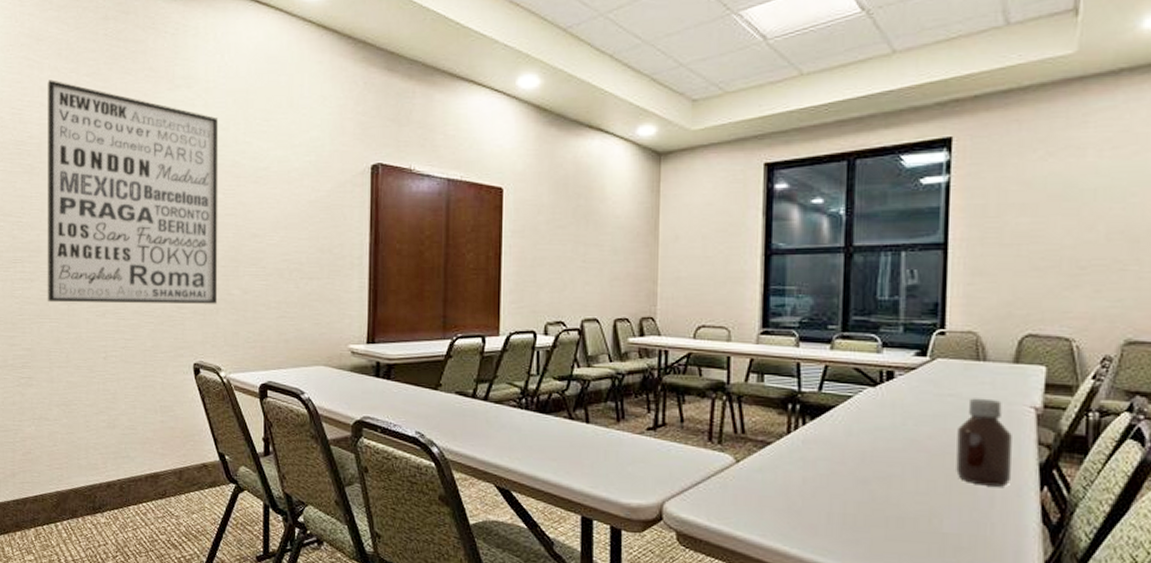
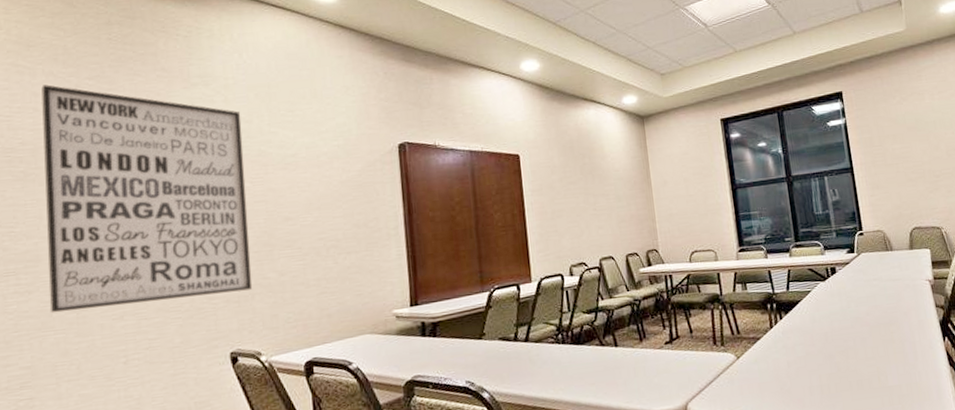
bottle: present [956,398,1012,487] -> none [884,278,924,345]

